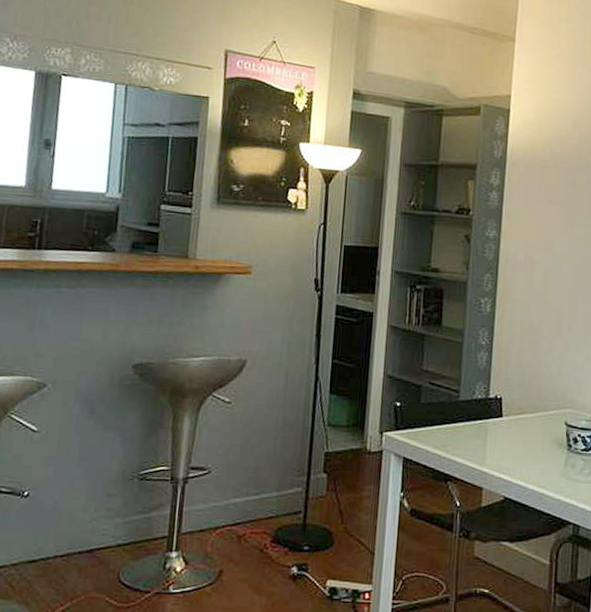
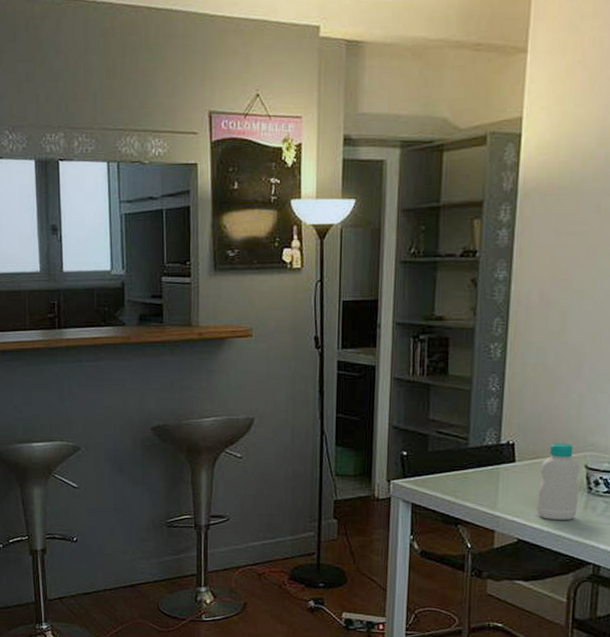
bottle: none [521,398,561,478] -> present [536,443,580,520]

